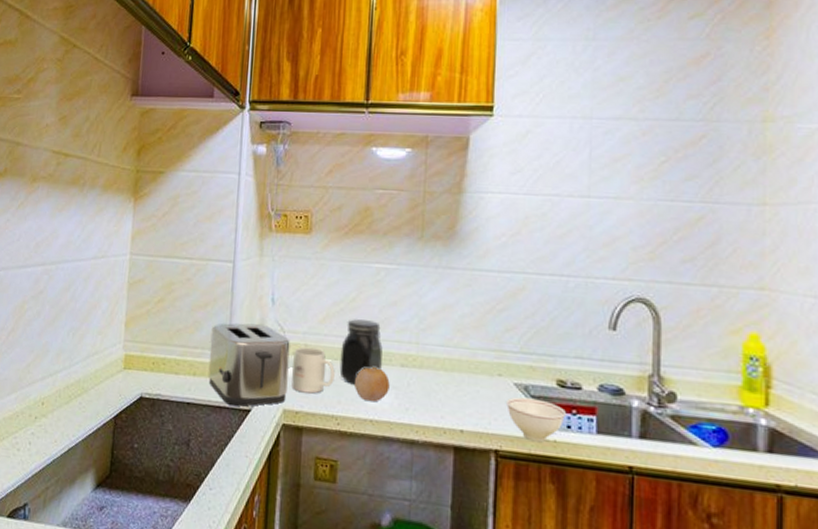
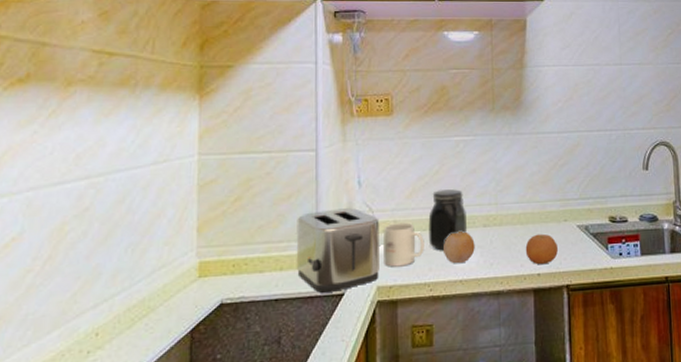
fruit: none [447,384,487,422] -> present [525,233,558,265]
bowl: present [506,397,567,443] -> none [572,235,619,272]

